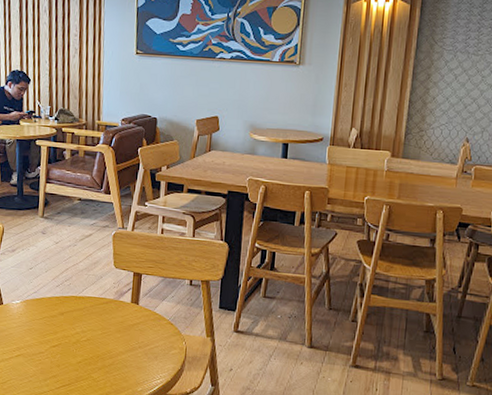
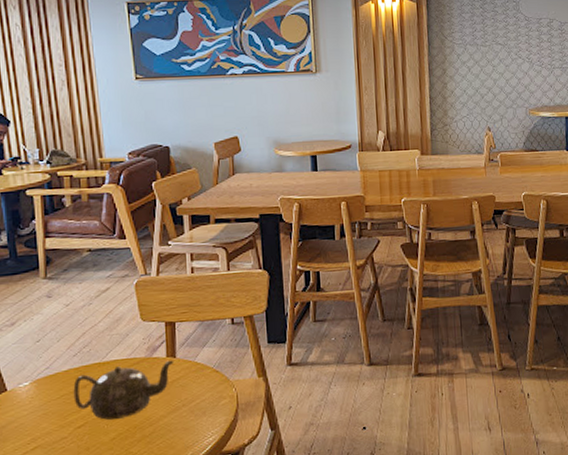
teapot: none [52,302,137,347] -> present [73,360,174,420]

